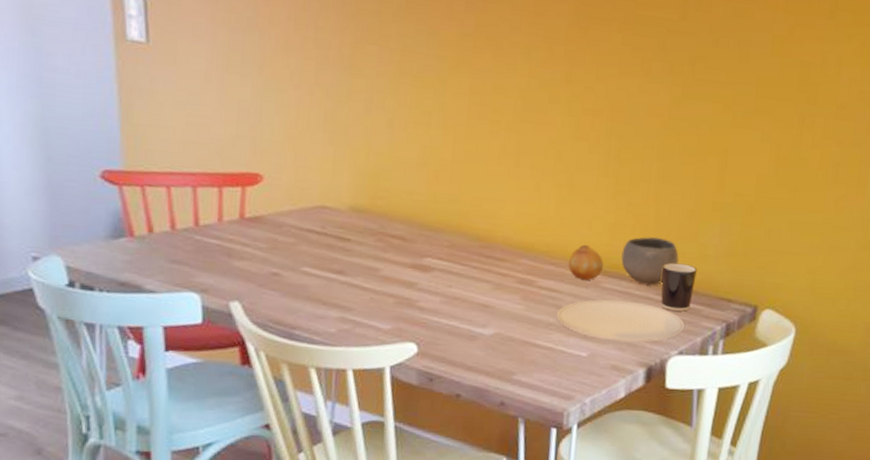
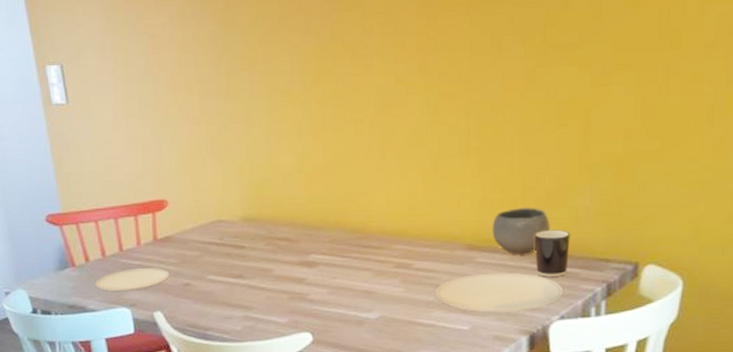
plate: none [158,248,255,274] -> present [95,268,170,291]
fruit: present [568,244,603,280] -> none [441,223,475,257]

